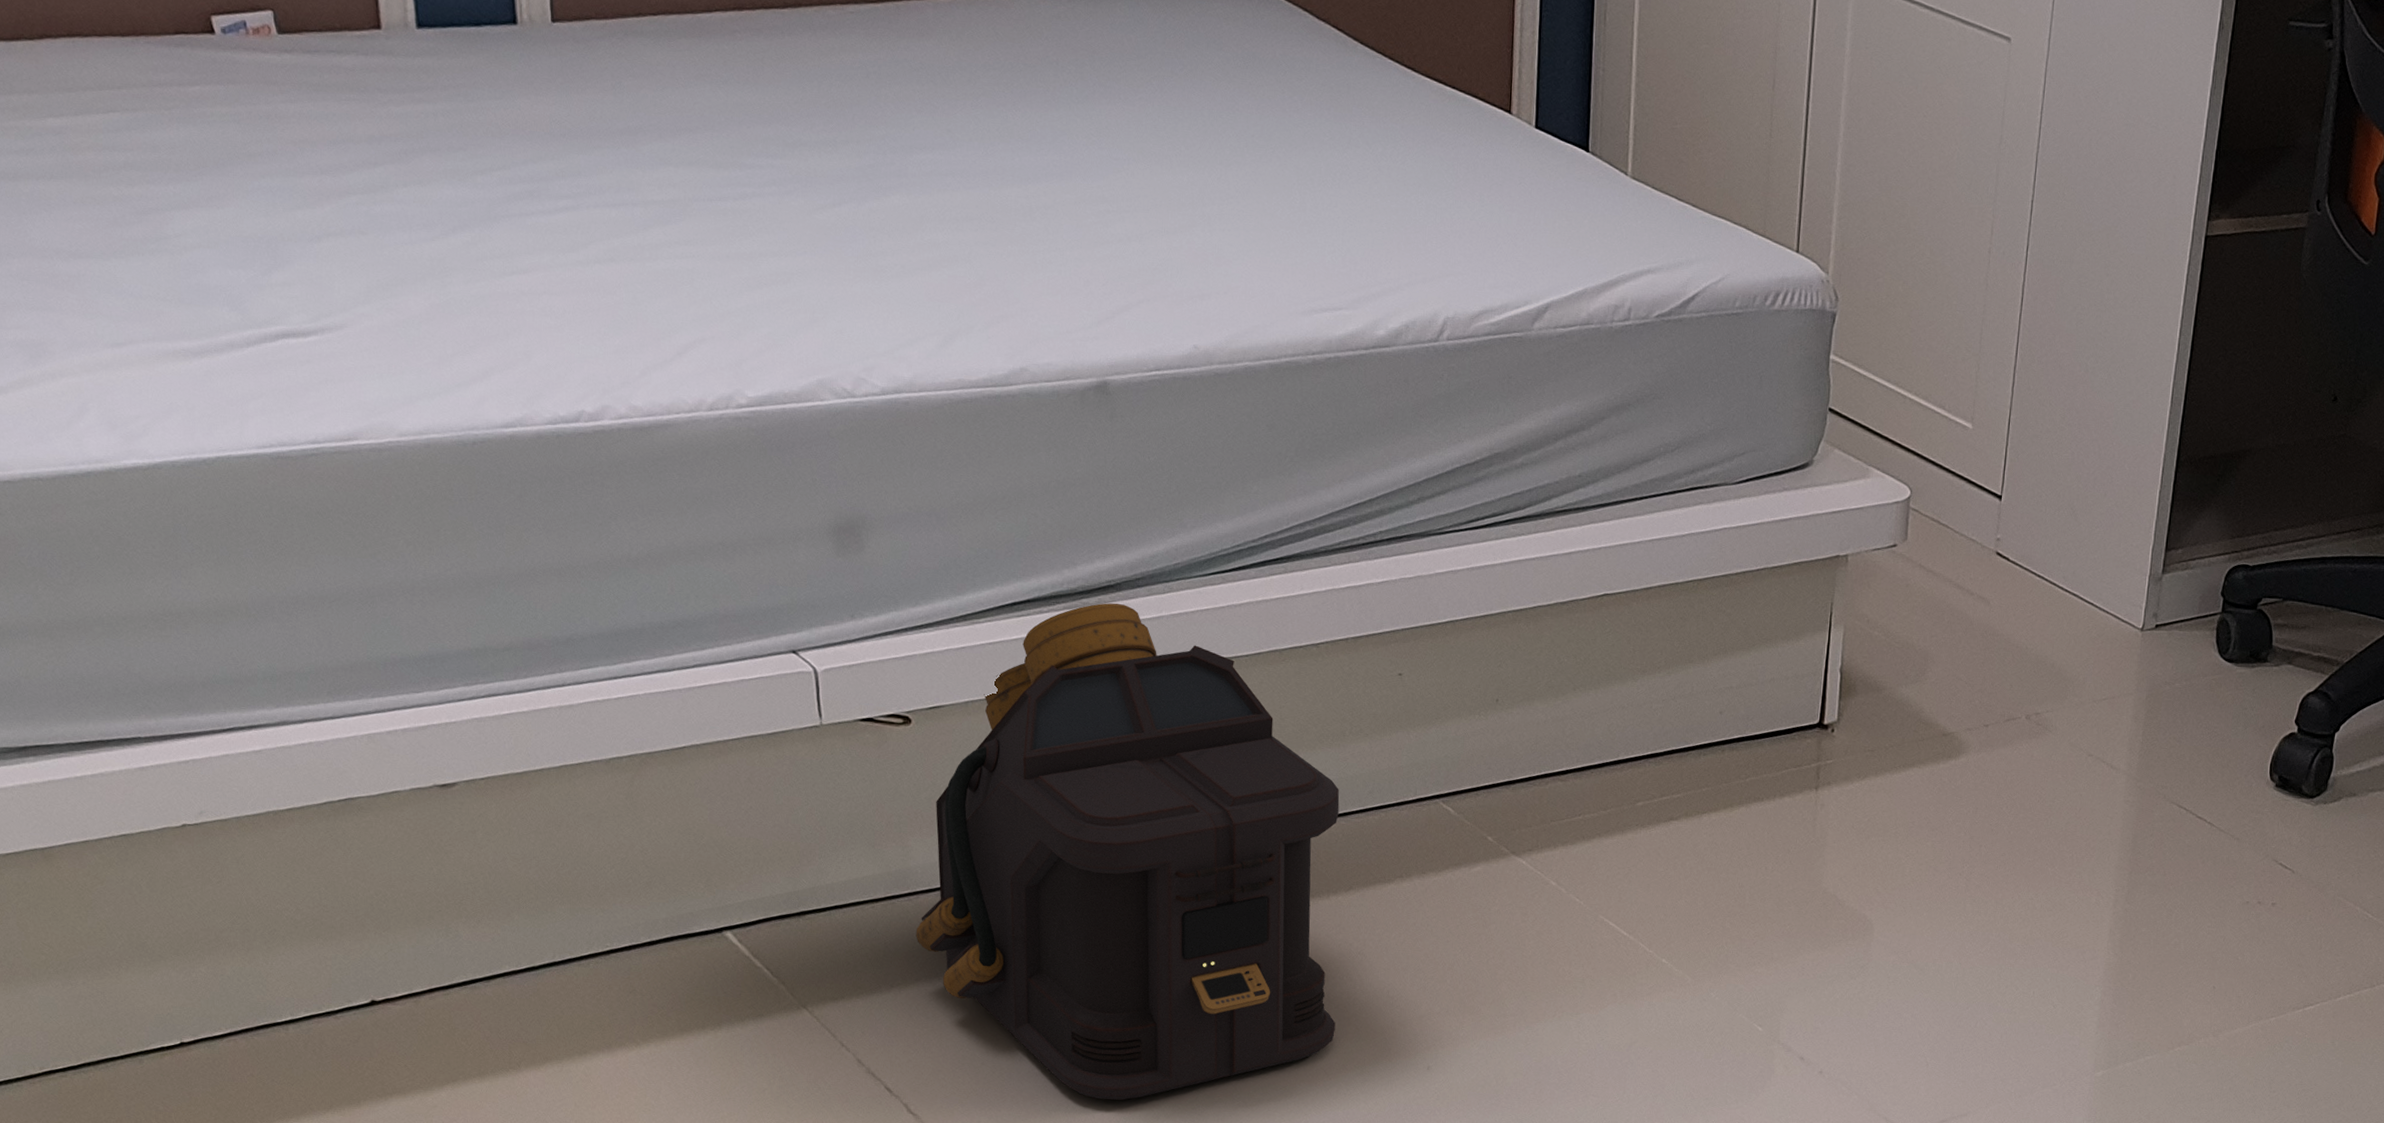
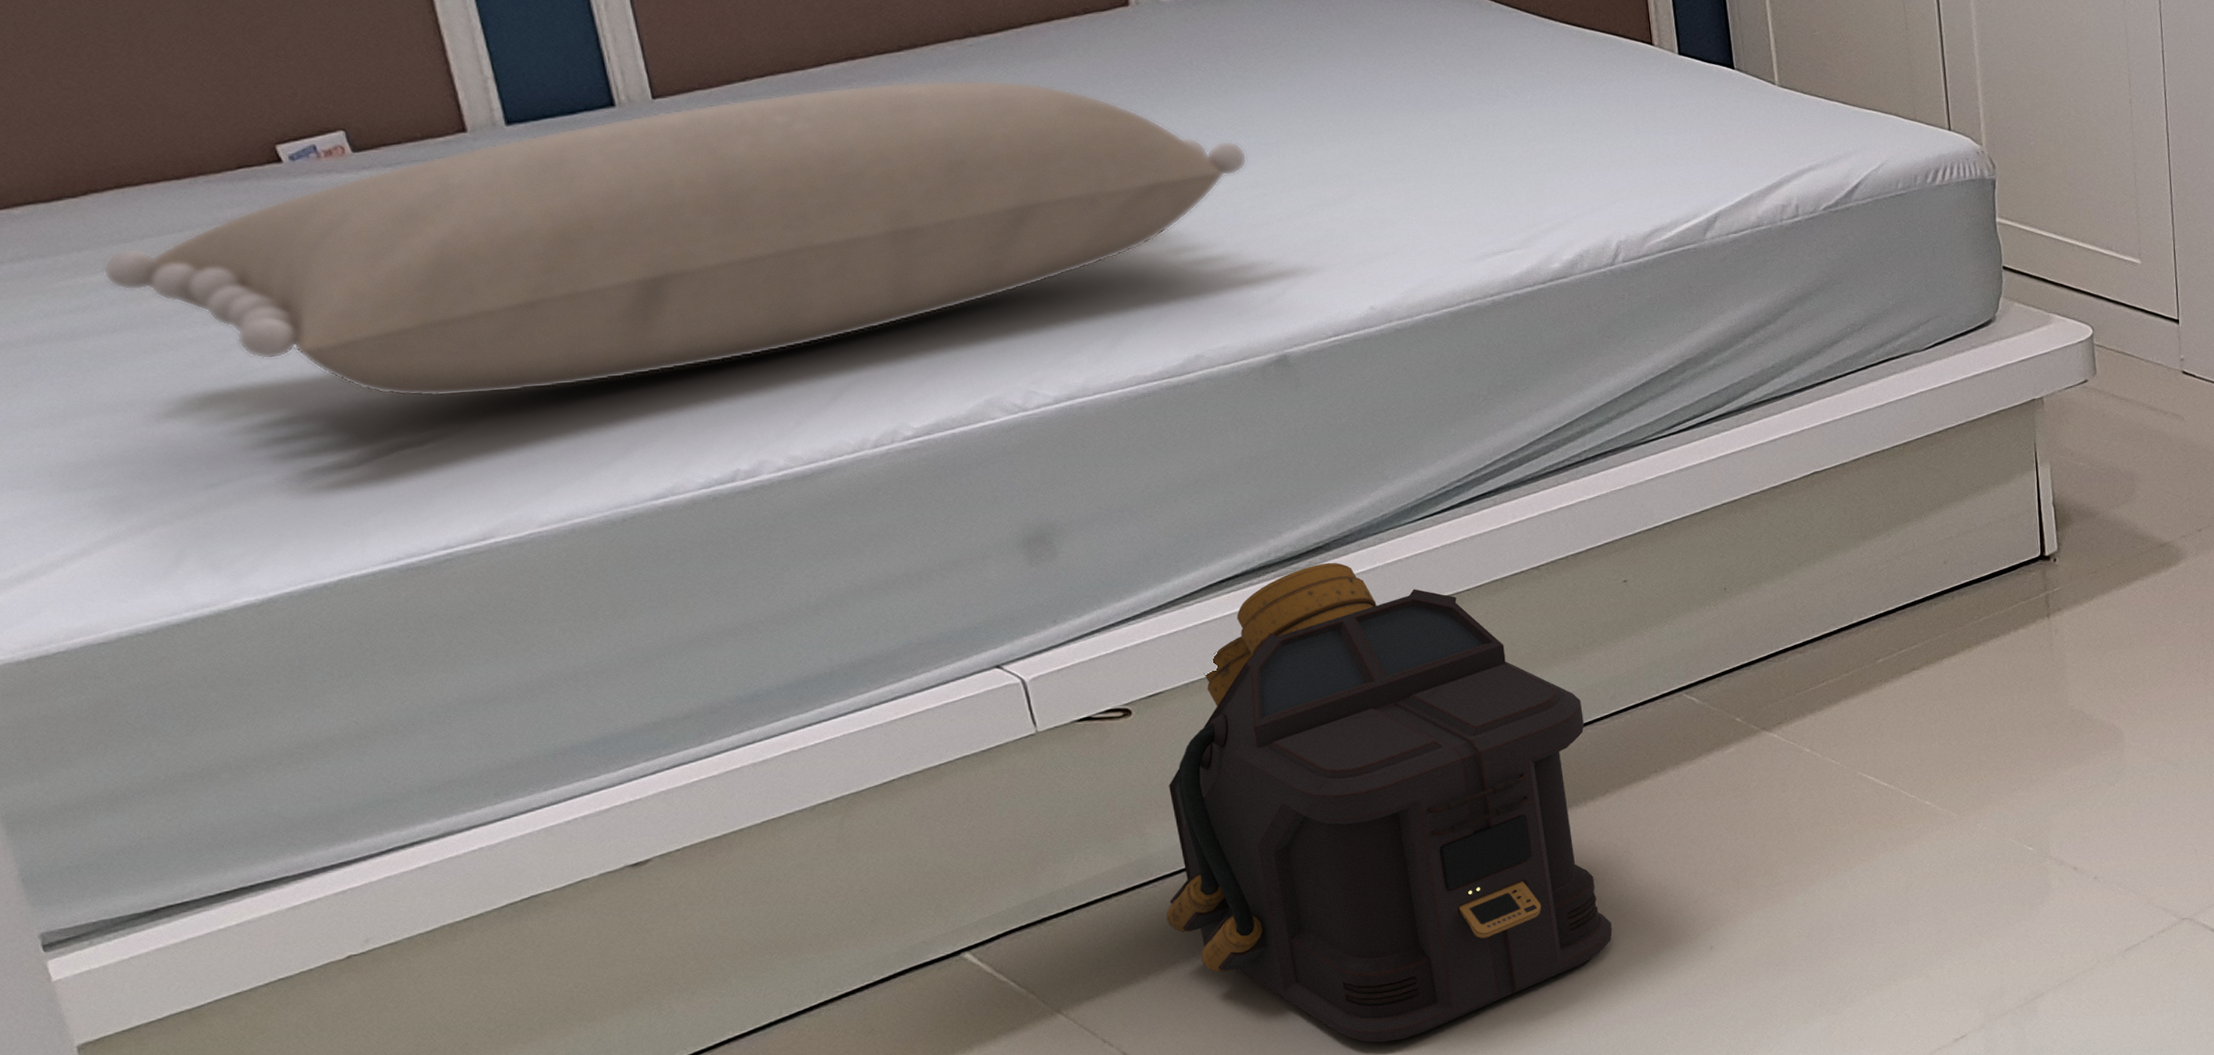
pillow: none [47,35,1098,301] -> present [102,79,1248,398]

